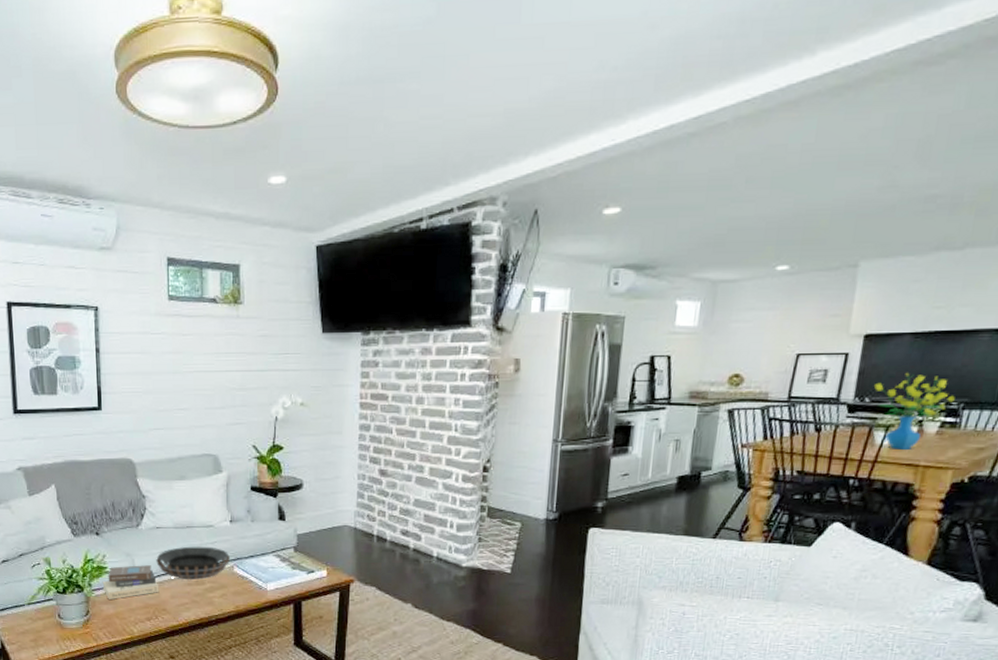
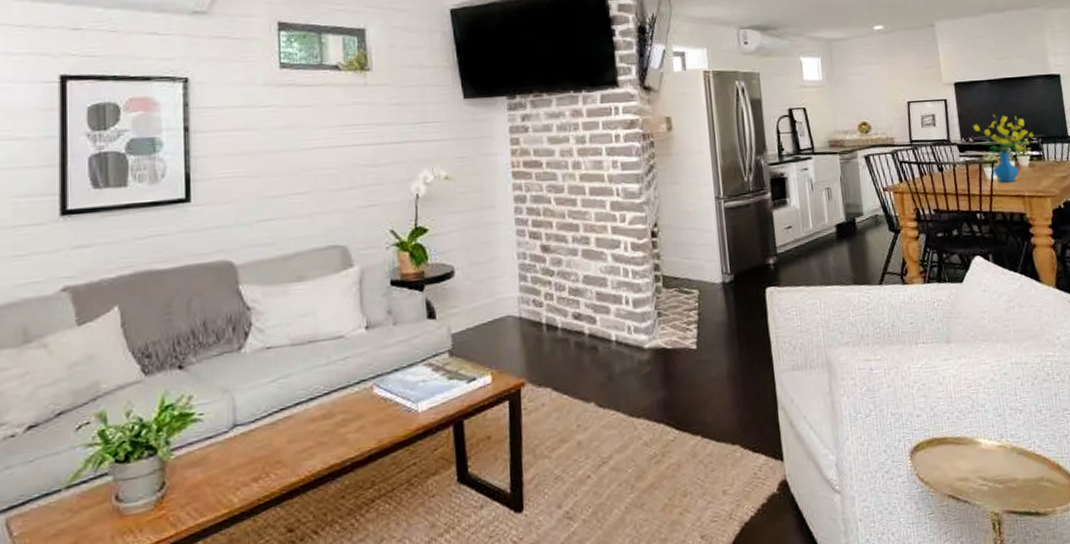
books: present [102,565,159,601] -> none [186,401,271,462]
decorative bowl: present [156,546,230,580] -> none [266,364,367,415]

